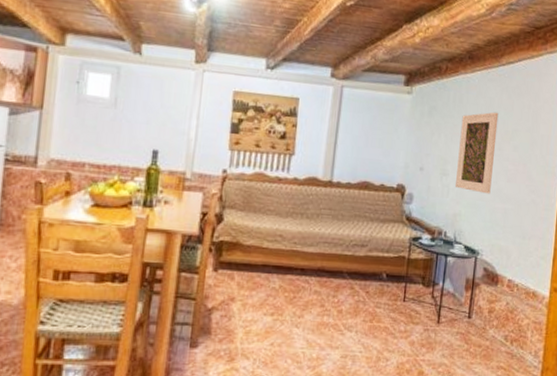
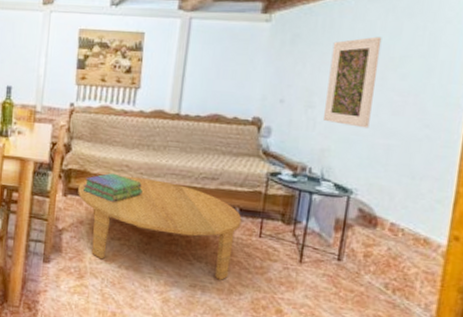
coffee table: none [229,247,388,348] -> present [78,177,242,280]
stack of books: none [234,243,296,275] -> present [82,173,143,202]

